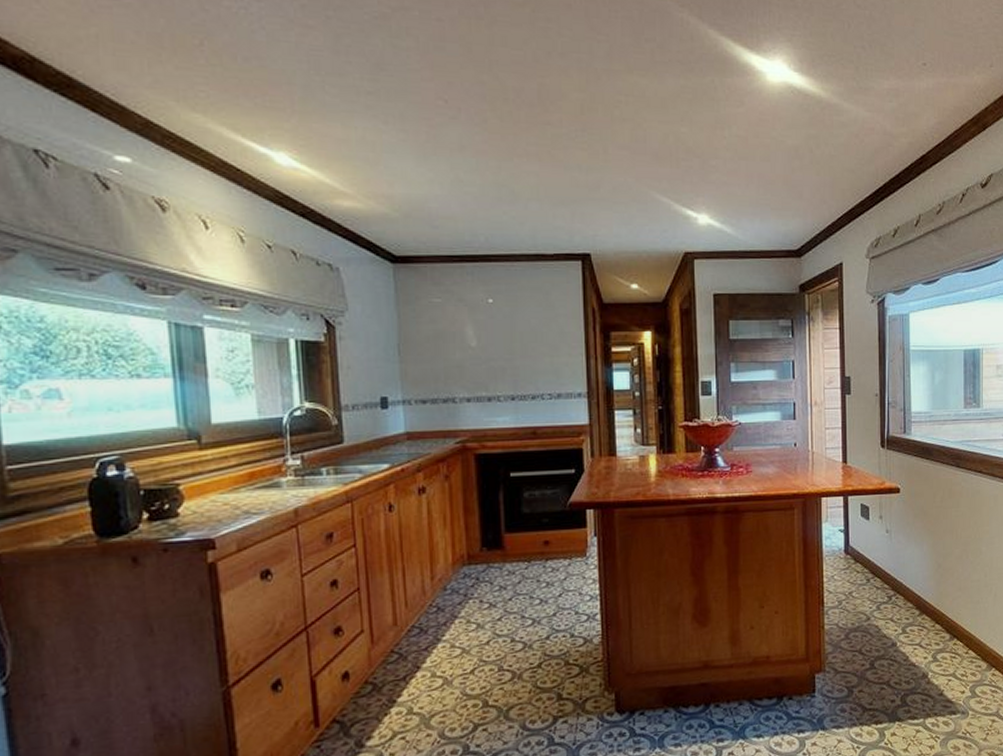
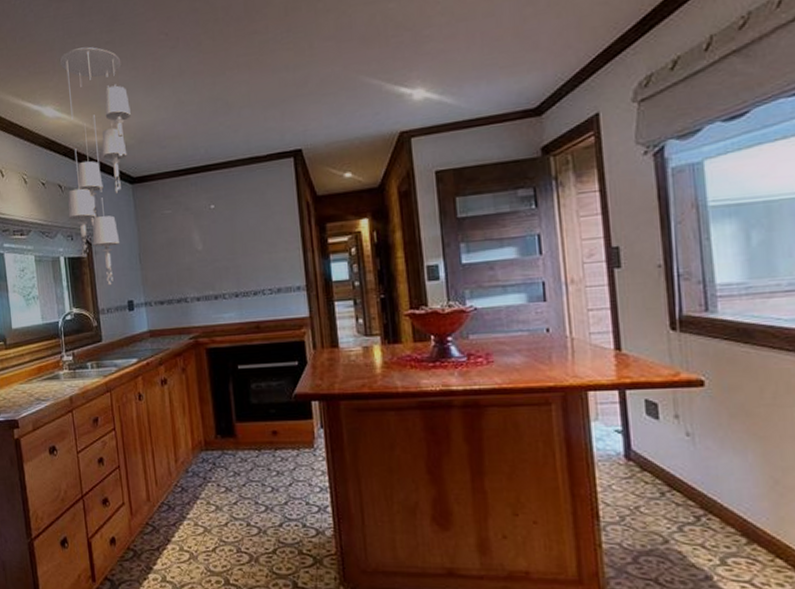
ceiling light fixture: none [301,90,396,378] -> present [59,46,131,286]

